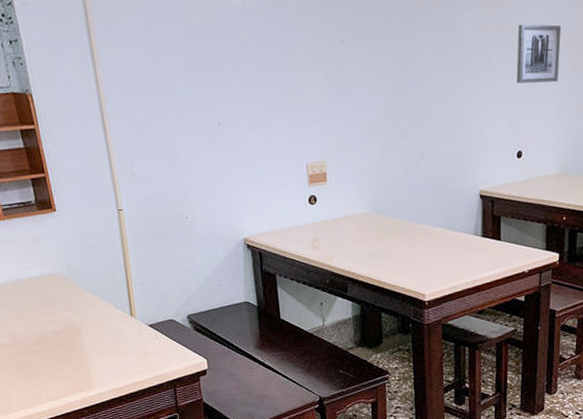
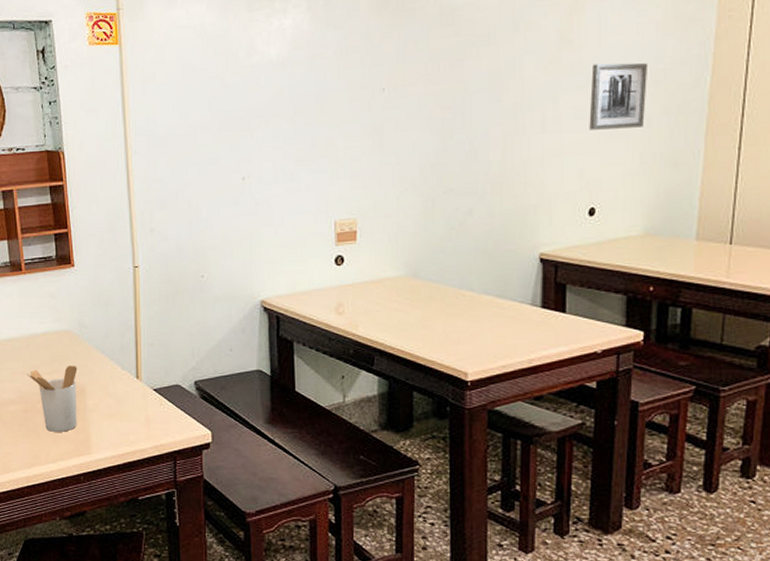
utensil holder: none [17,307,76,372] -> present [27,366,78,432]

